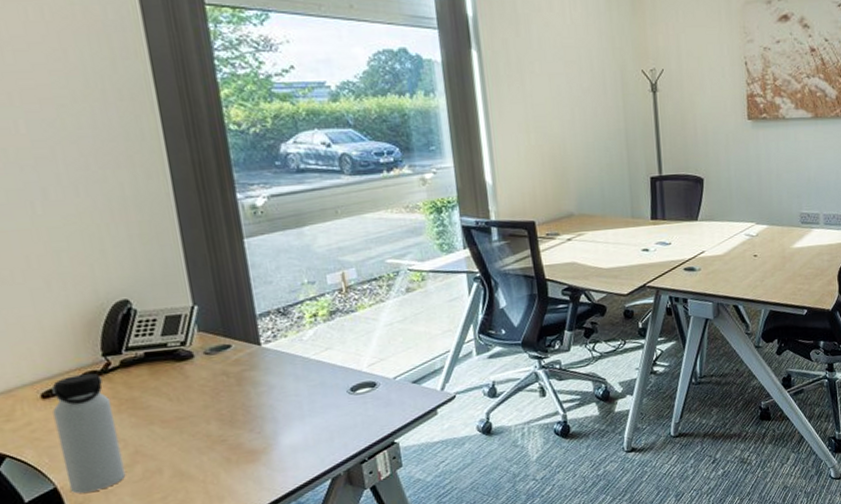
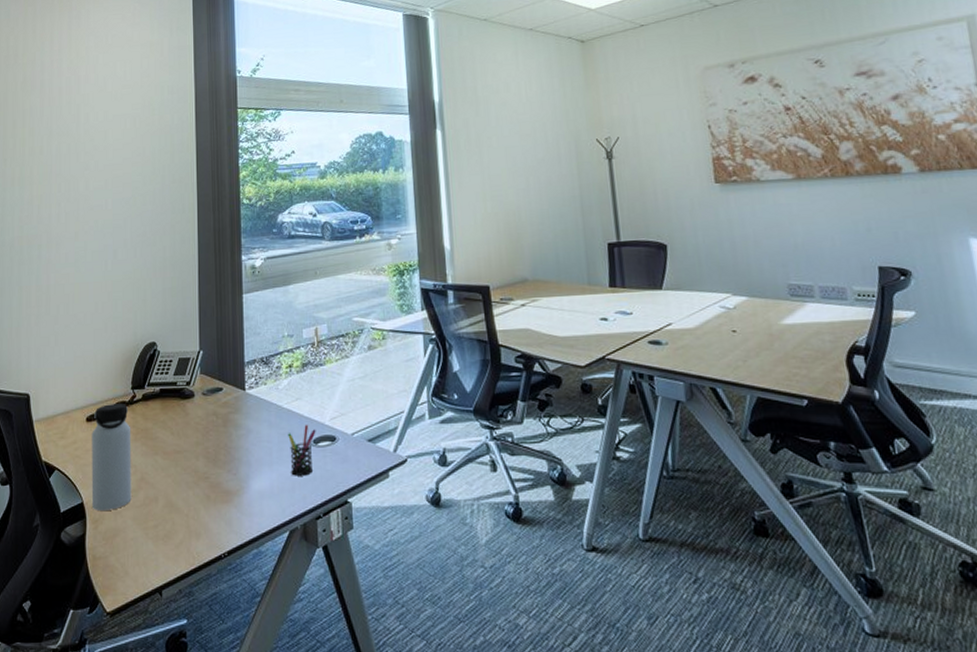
pen holder: none [319,374,353,426] -> present [288,425,316,476]

